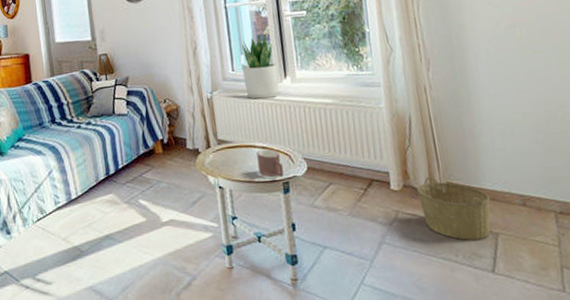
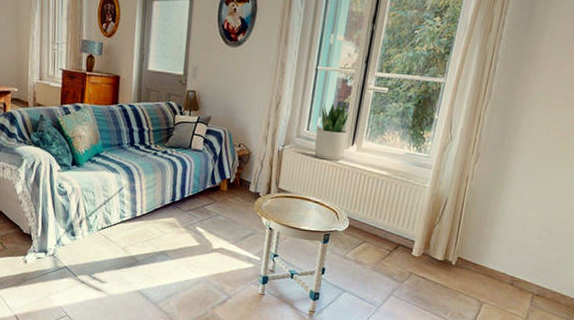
mug: present [256,149,284,179] -> none [306,203,329,230]
basket: present [416,176,491,241] -> none [430,250,488,306]

